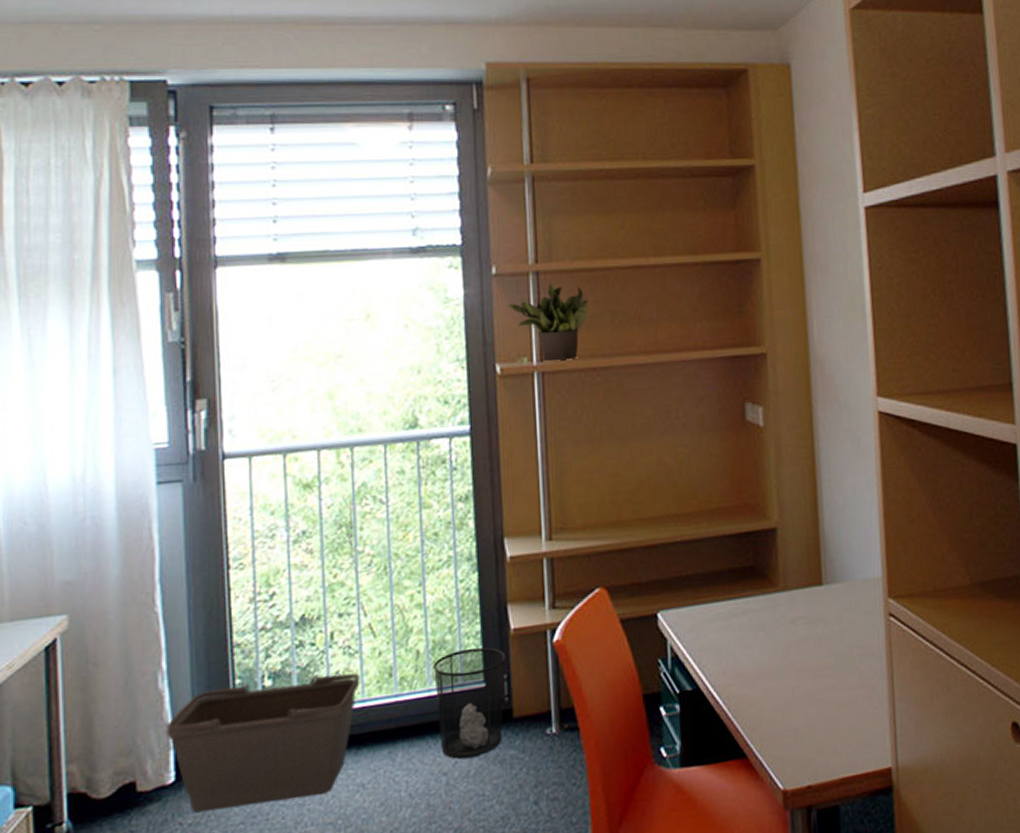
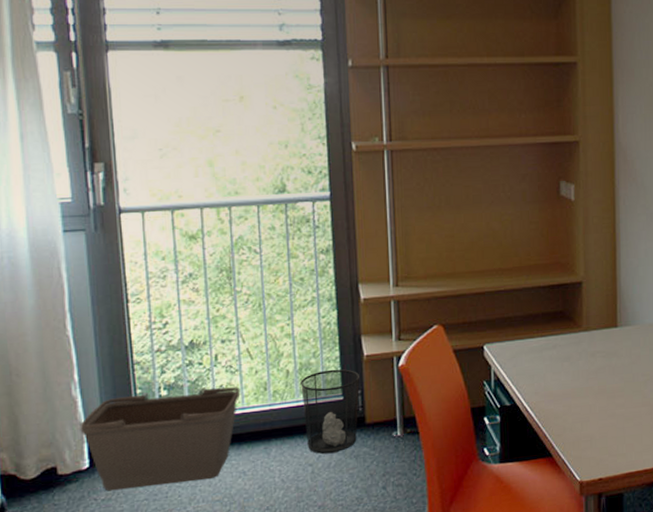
potted plant: present [506,282,588,362] -> none [360,75,431,142]

